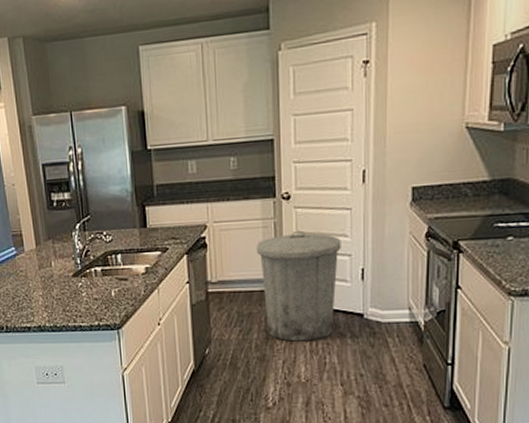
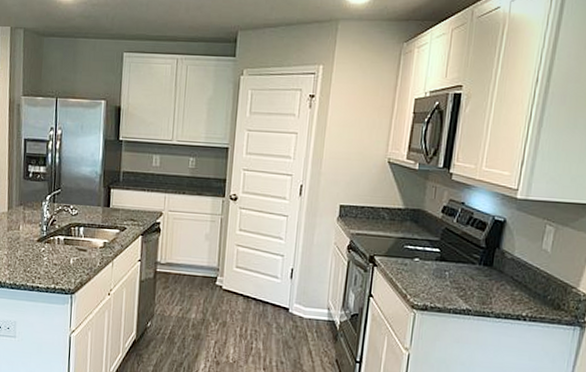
trash can: present [256,230,341,342] -> none [203,228,276,327]

